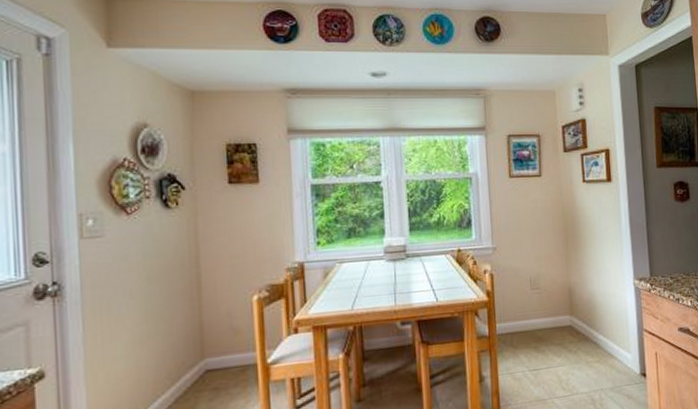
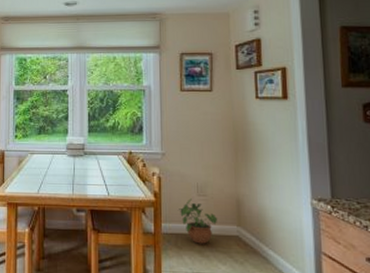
potted plant: none [513,293,551,340] -> present [179,198,217,244]

